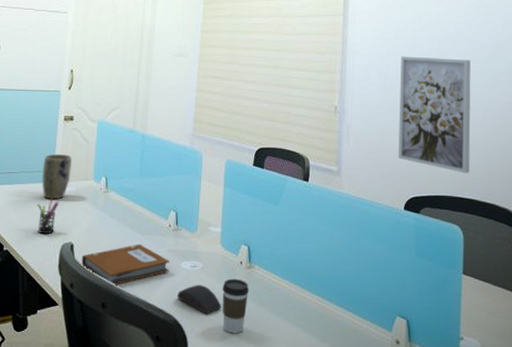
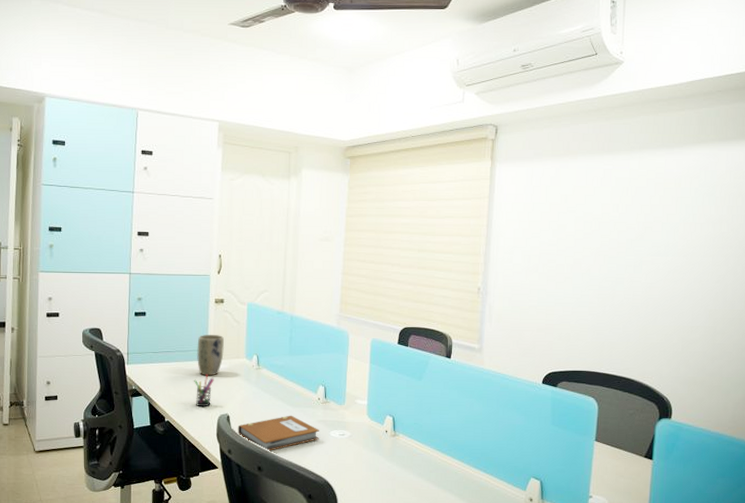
computer mouse: present [177,285,222,314] -> none [327,451,368,476]
coffee cup: present [222,278,250,334] -> none [369,445,394,493]
wall art: present [398,56,471,174] -> none [538,238,615,350]

